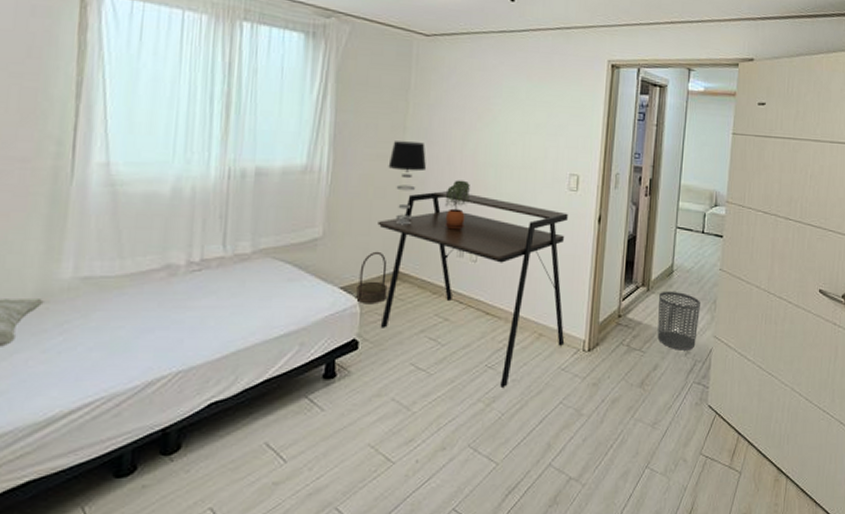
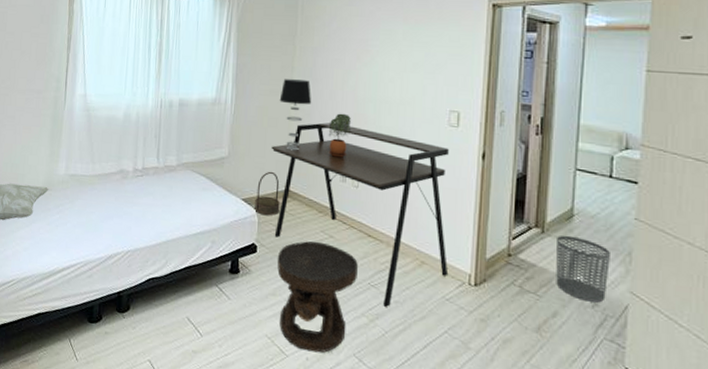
side table: none [383,327,475,453] -> present [277,241,358,353]

